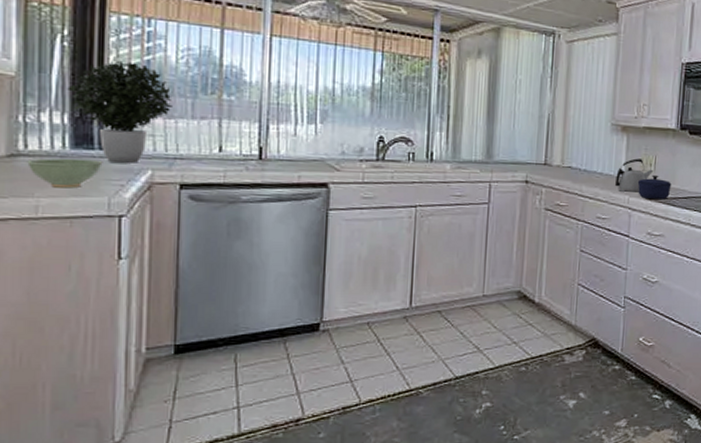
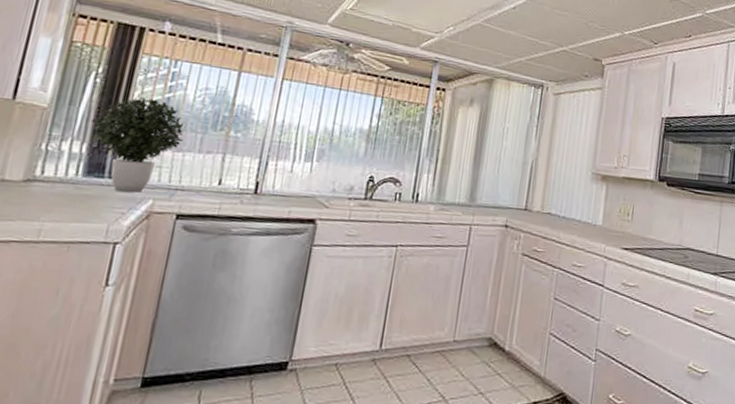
bowl: present [27,158,103,189] -> none [40,184,110,214]
kettle: present [615,158,653,192] -> none [592,207,630,242]
cooking pot: present [637,174,672,200] -> none [614,224,648,251]

